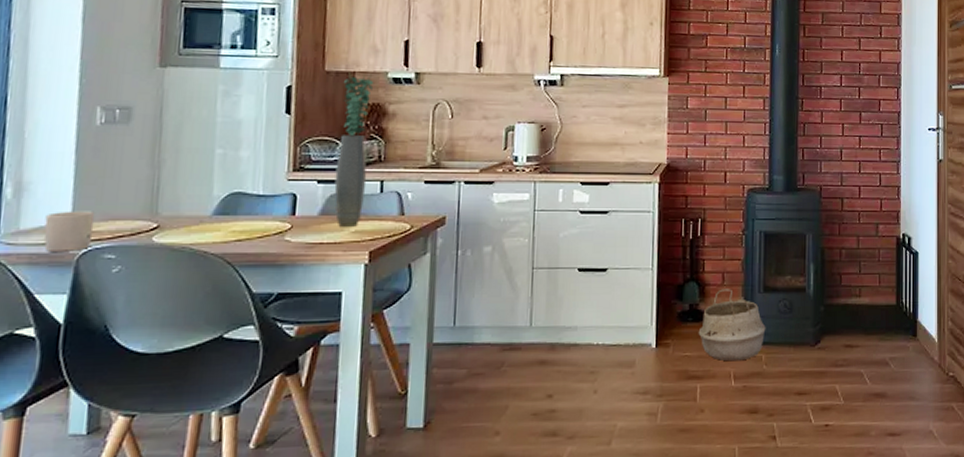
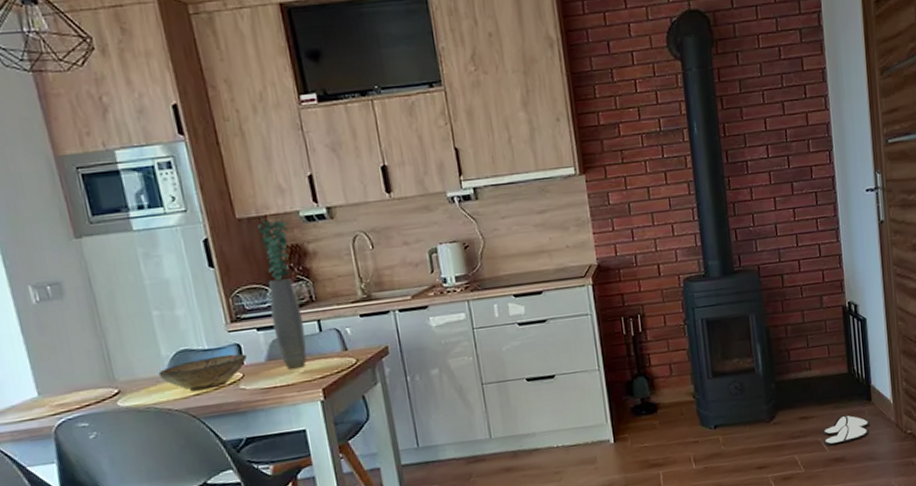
mug: present [44,211,96,251] -> none [13,385,63,428]
bowl: none [204,203,300,237] -> present [158,354,247,392]
woven basket: present [698,289,766,361] -> none [653,379,720,447]
slippers: none [865,348,913,380] -> present [822,415,870,446]

